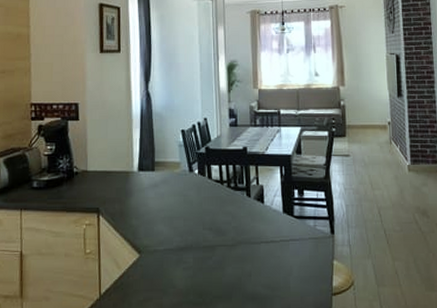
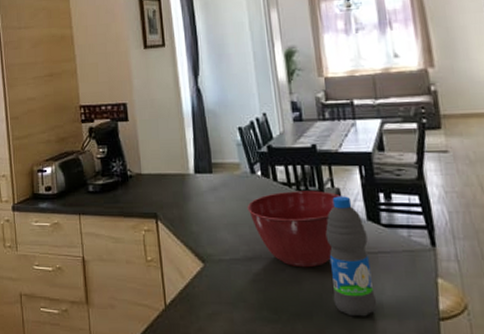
mixing bowl: none [183,187,265,255] -> present [247,190,342,268]
water bottle: none [248,192,285,296] -> present [325,196,377,317]

